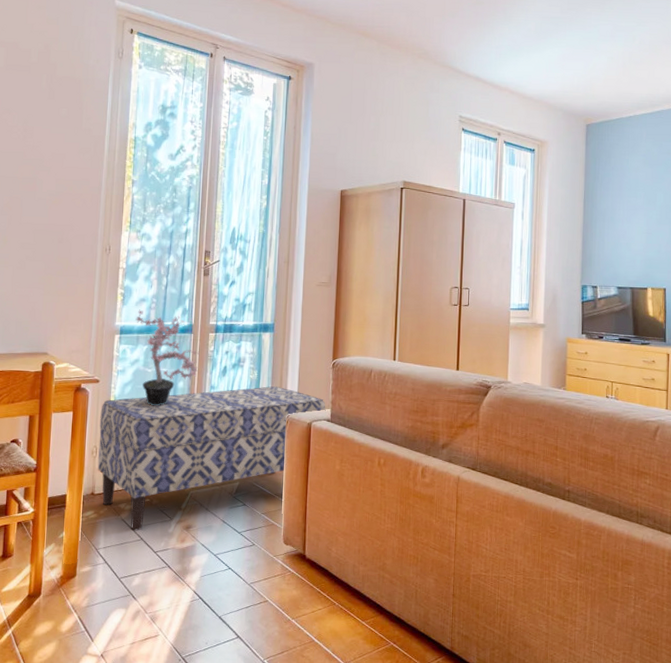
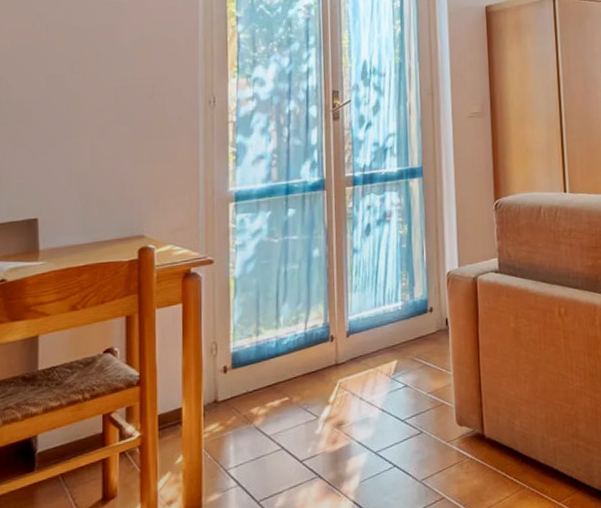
bench: present [97,386,326,531] -> none [218,240,492,440]
potted plant: present [135,309,200,405] -> none [253,169,336,282]

